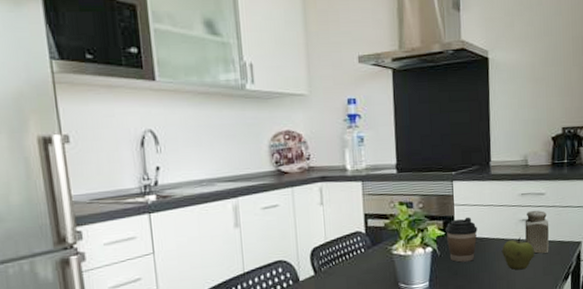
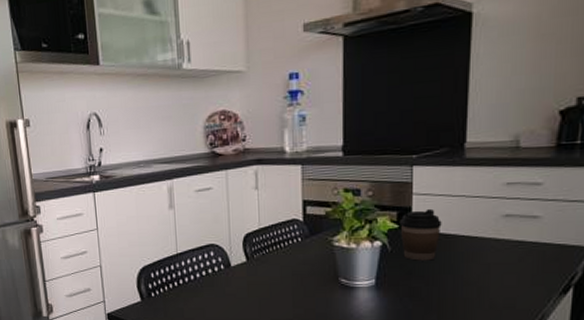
apple: present [501,237,534,270] -> none [472,236,520,276]
salt shaker: present [525,210,549,254] -> none [508,203,546,258]

